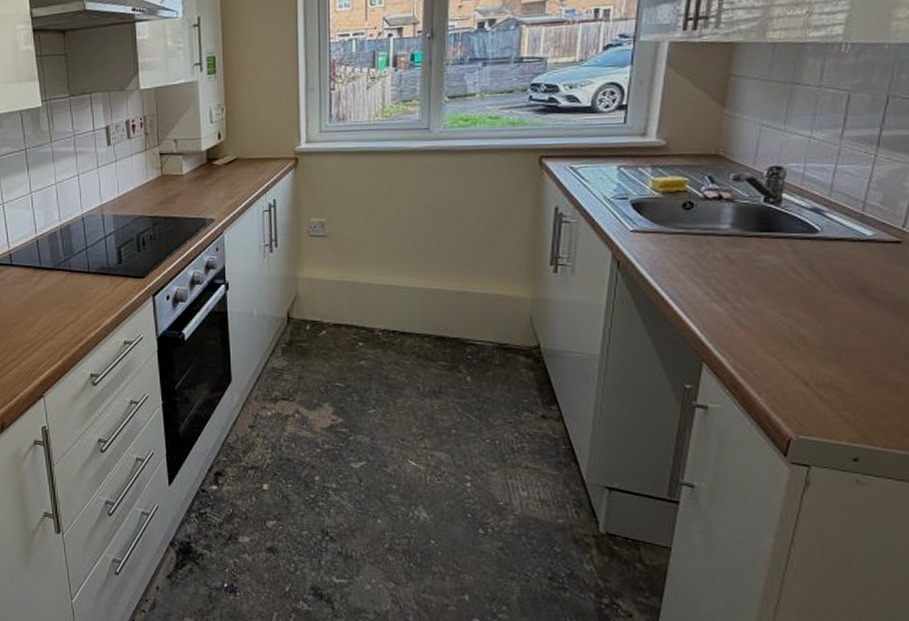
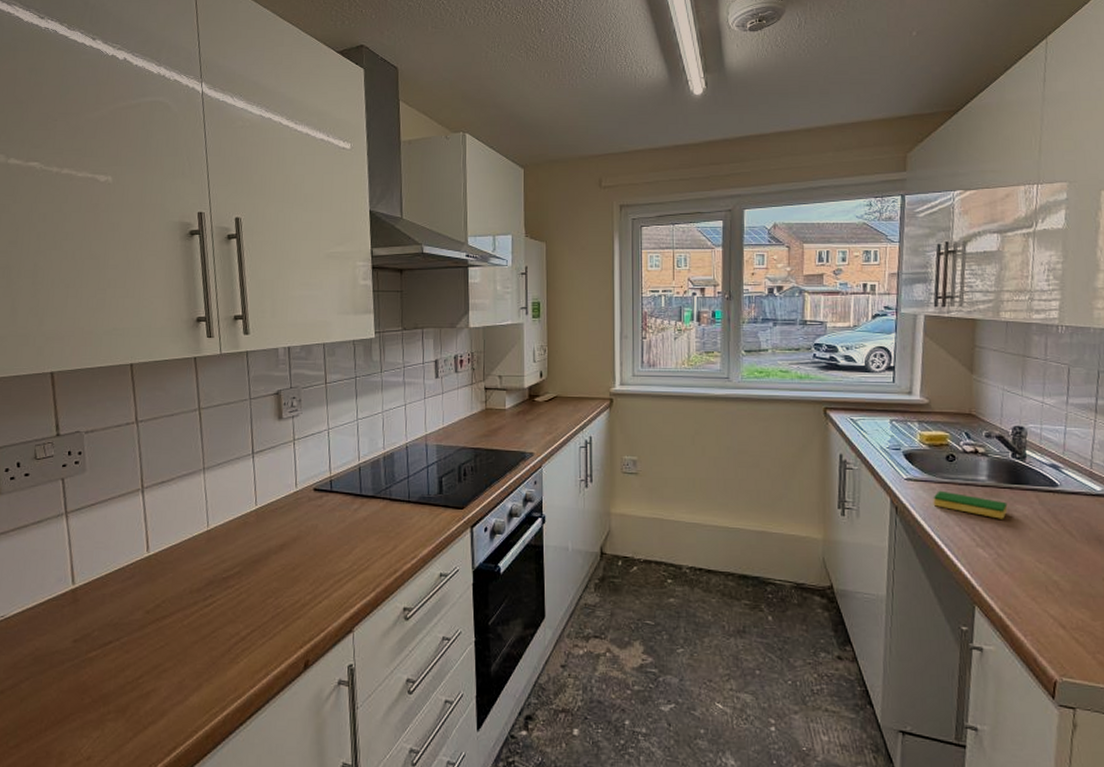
dish sponge: none [662,242,753,271] -> present [933,490,1008,519]

